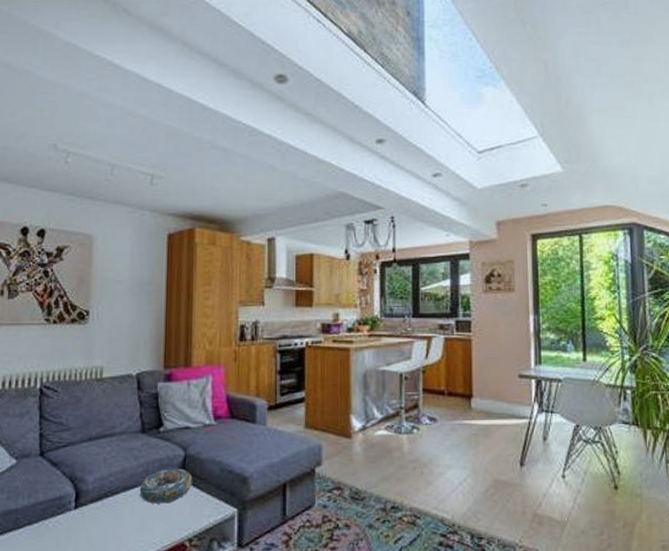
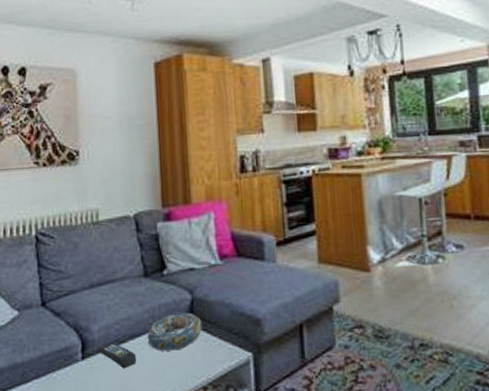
remote control: none [92,494,128,519] -> present [99,343,137,369]

